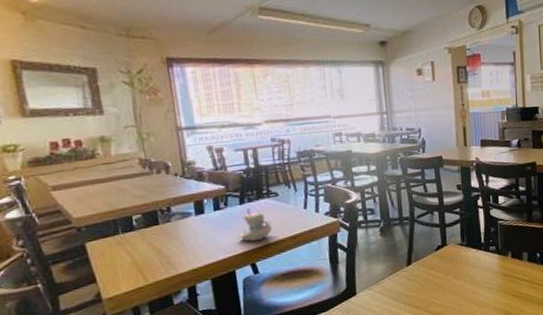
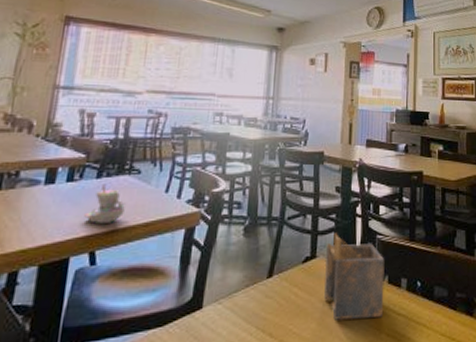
napkin holder: none [455,223,510,291] -> present [324,233,385,320]

